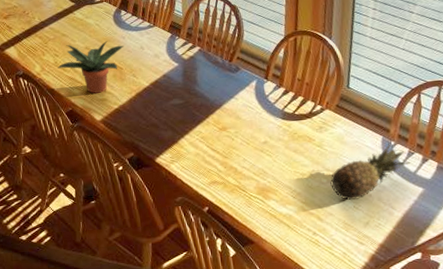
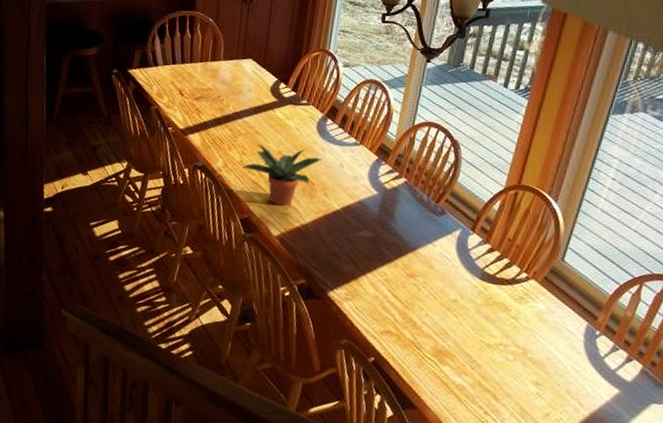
fruit: present [330,143,411,201] -> none [516,331,613,386]

